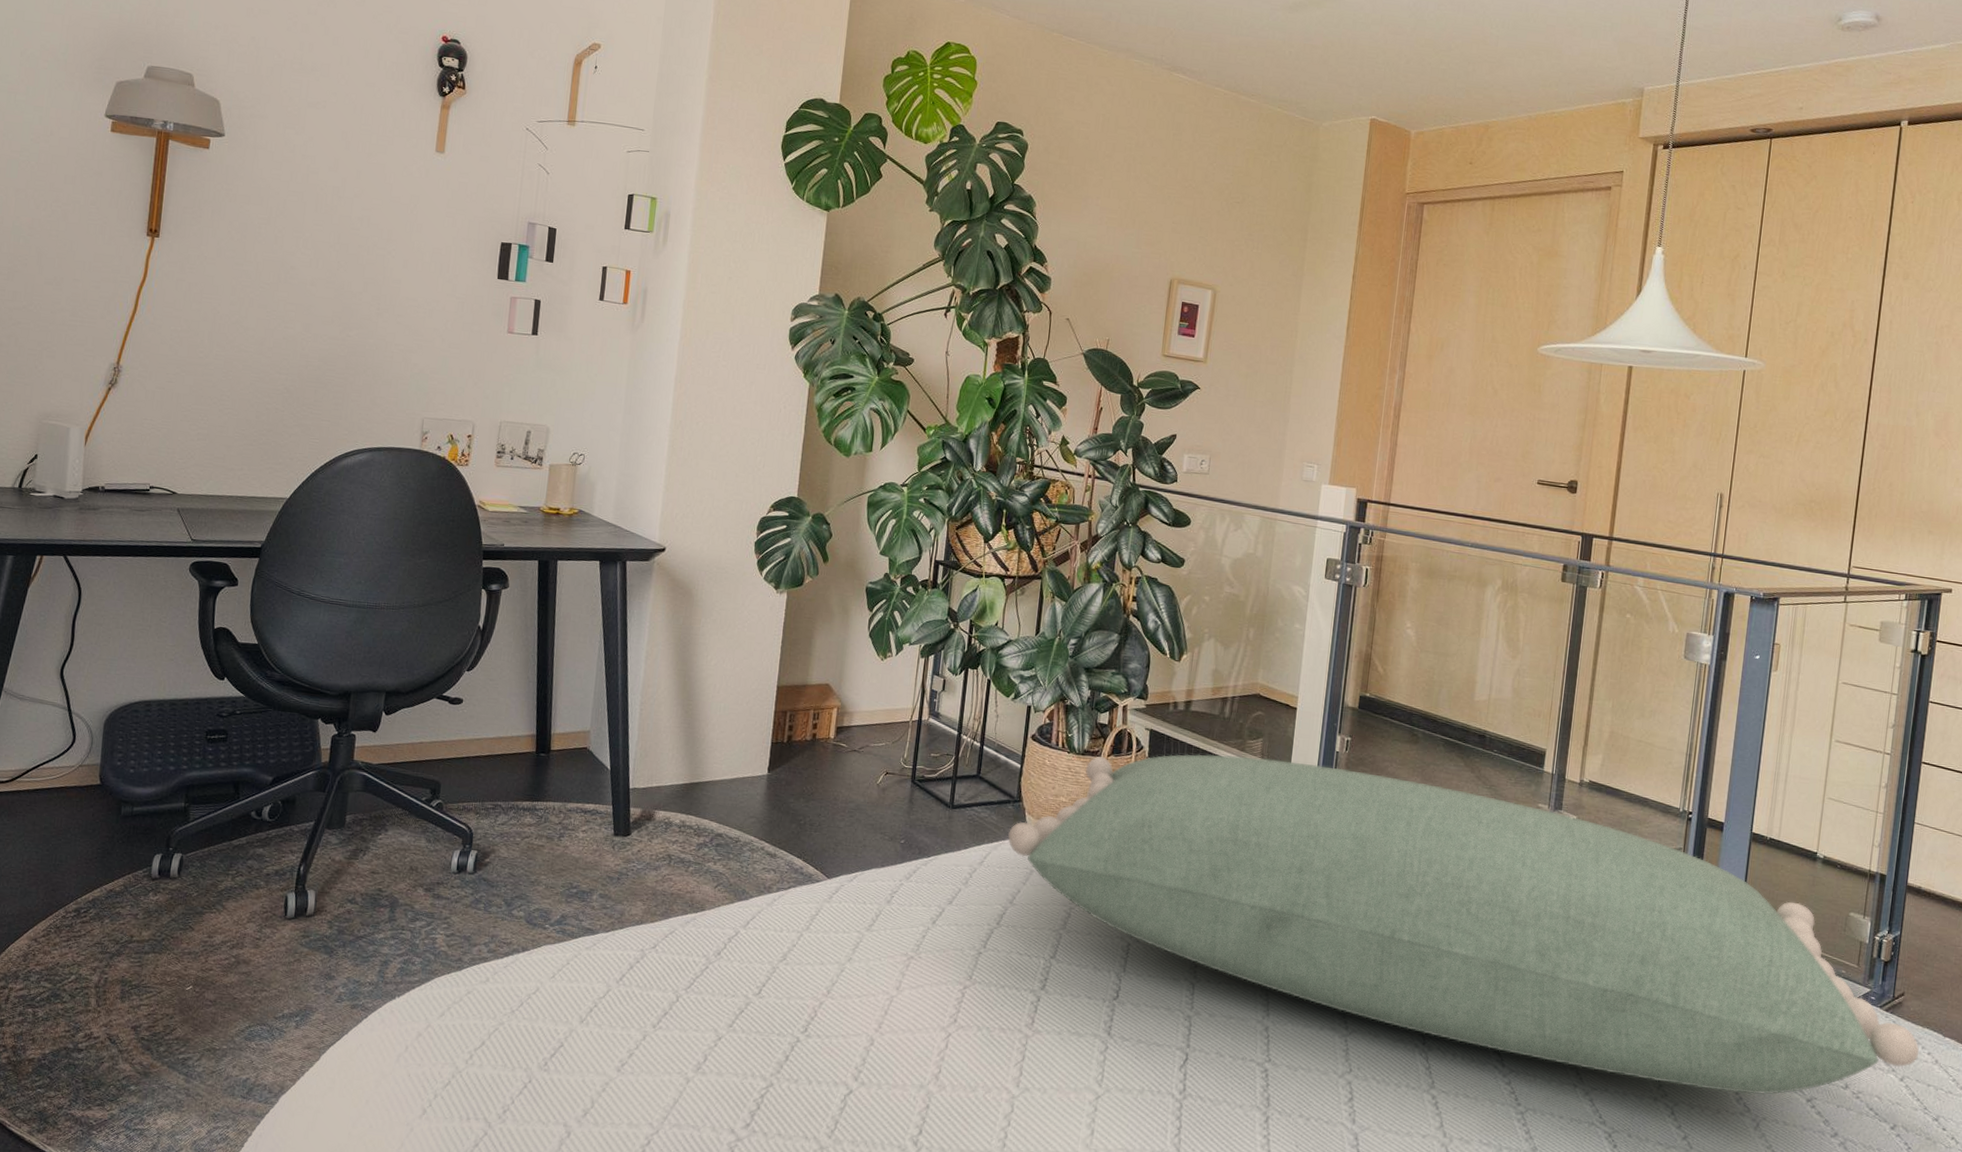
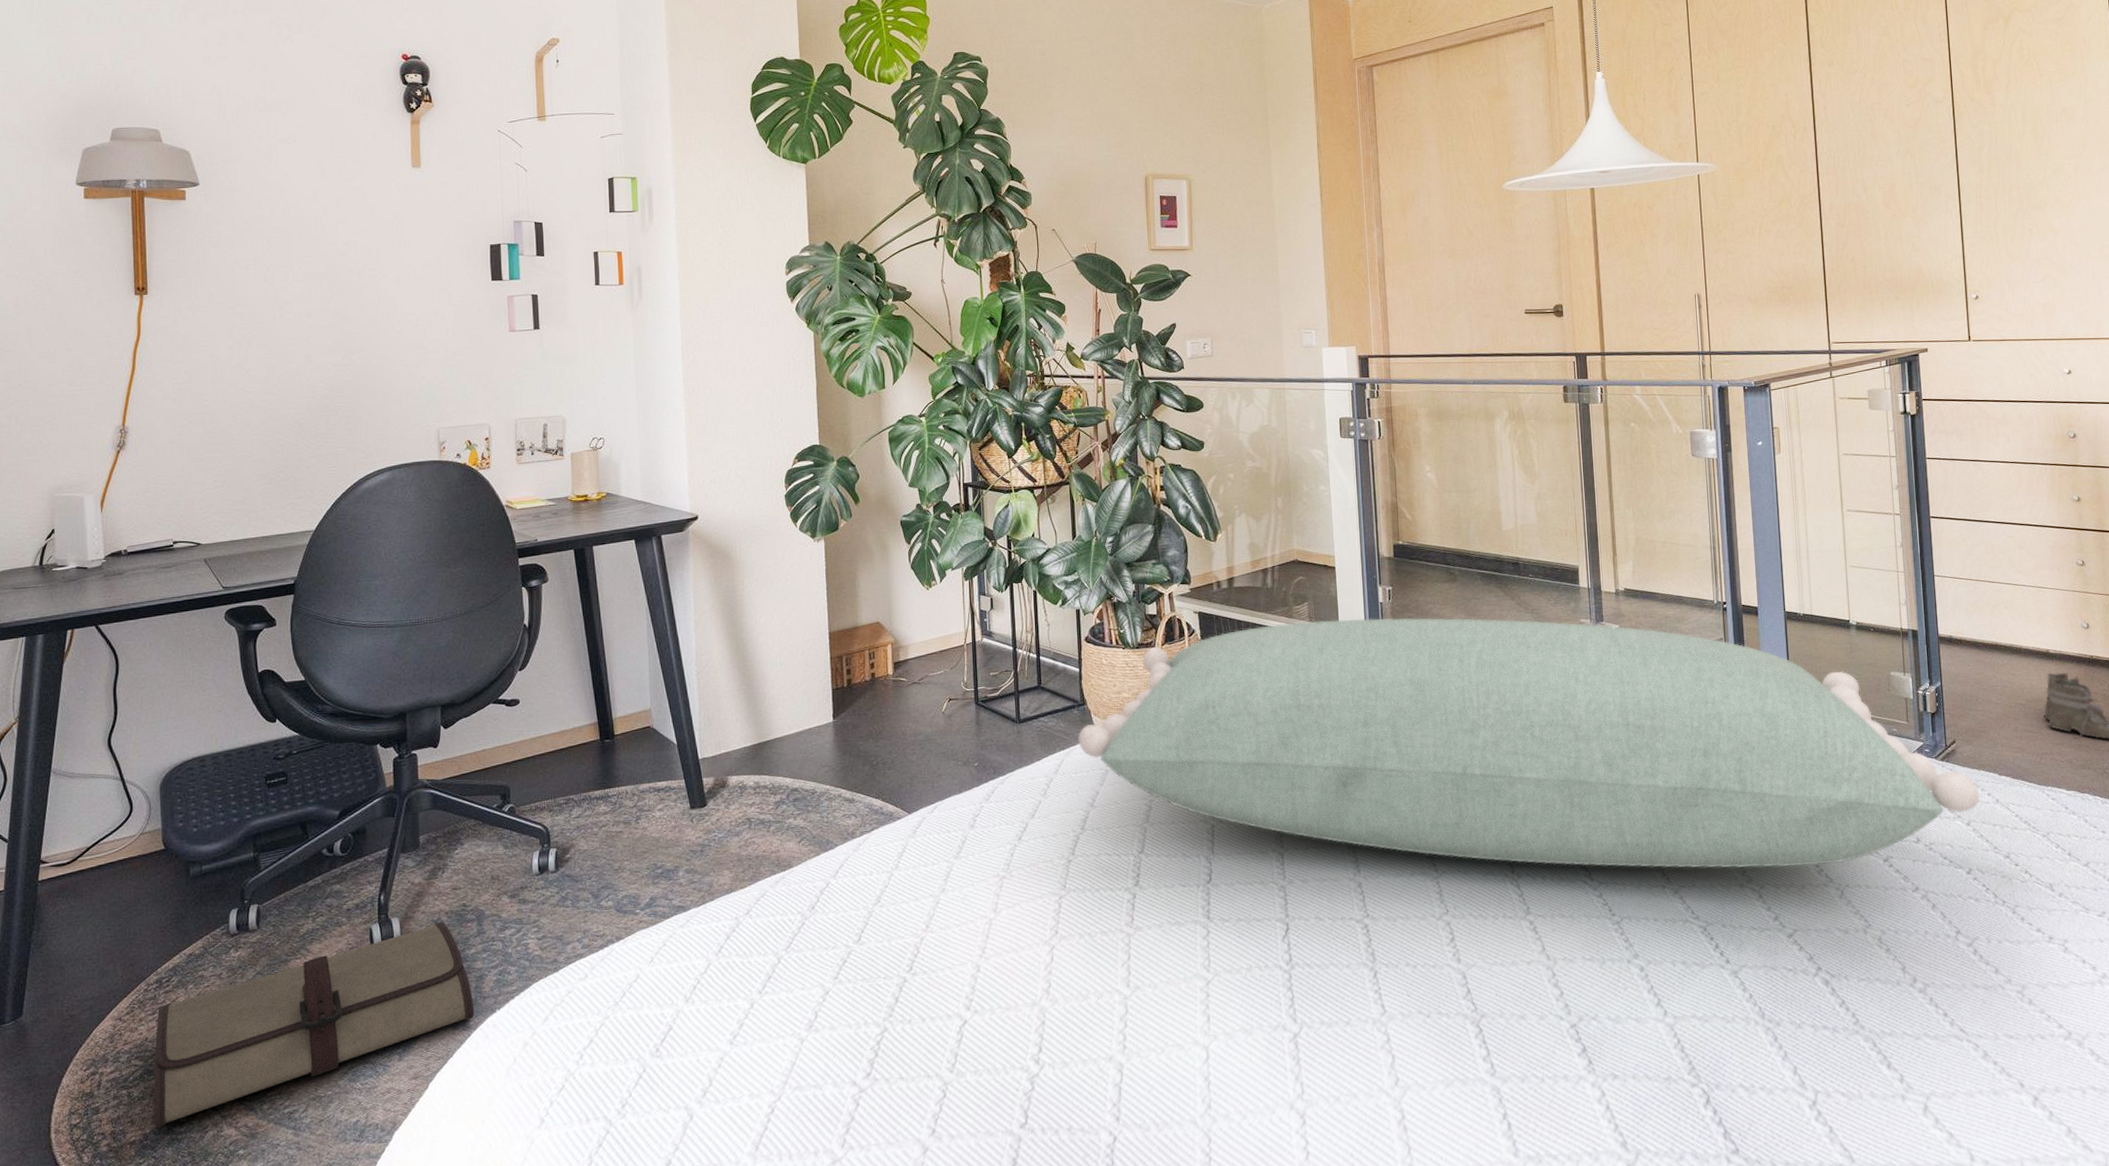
tool roll: none [54,901,375,1051] -> present [153,921,475,1129]

